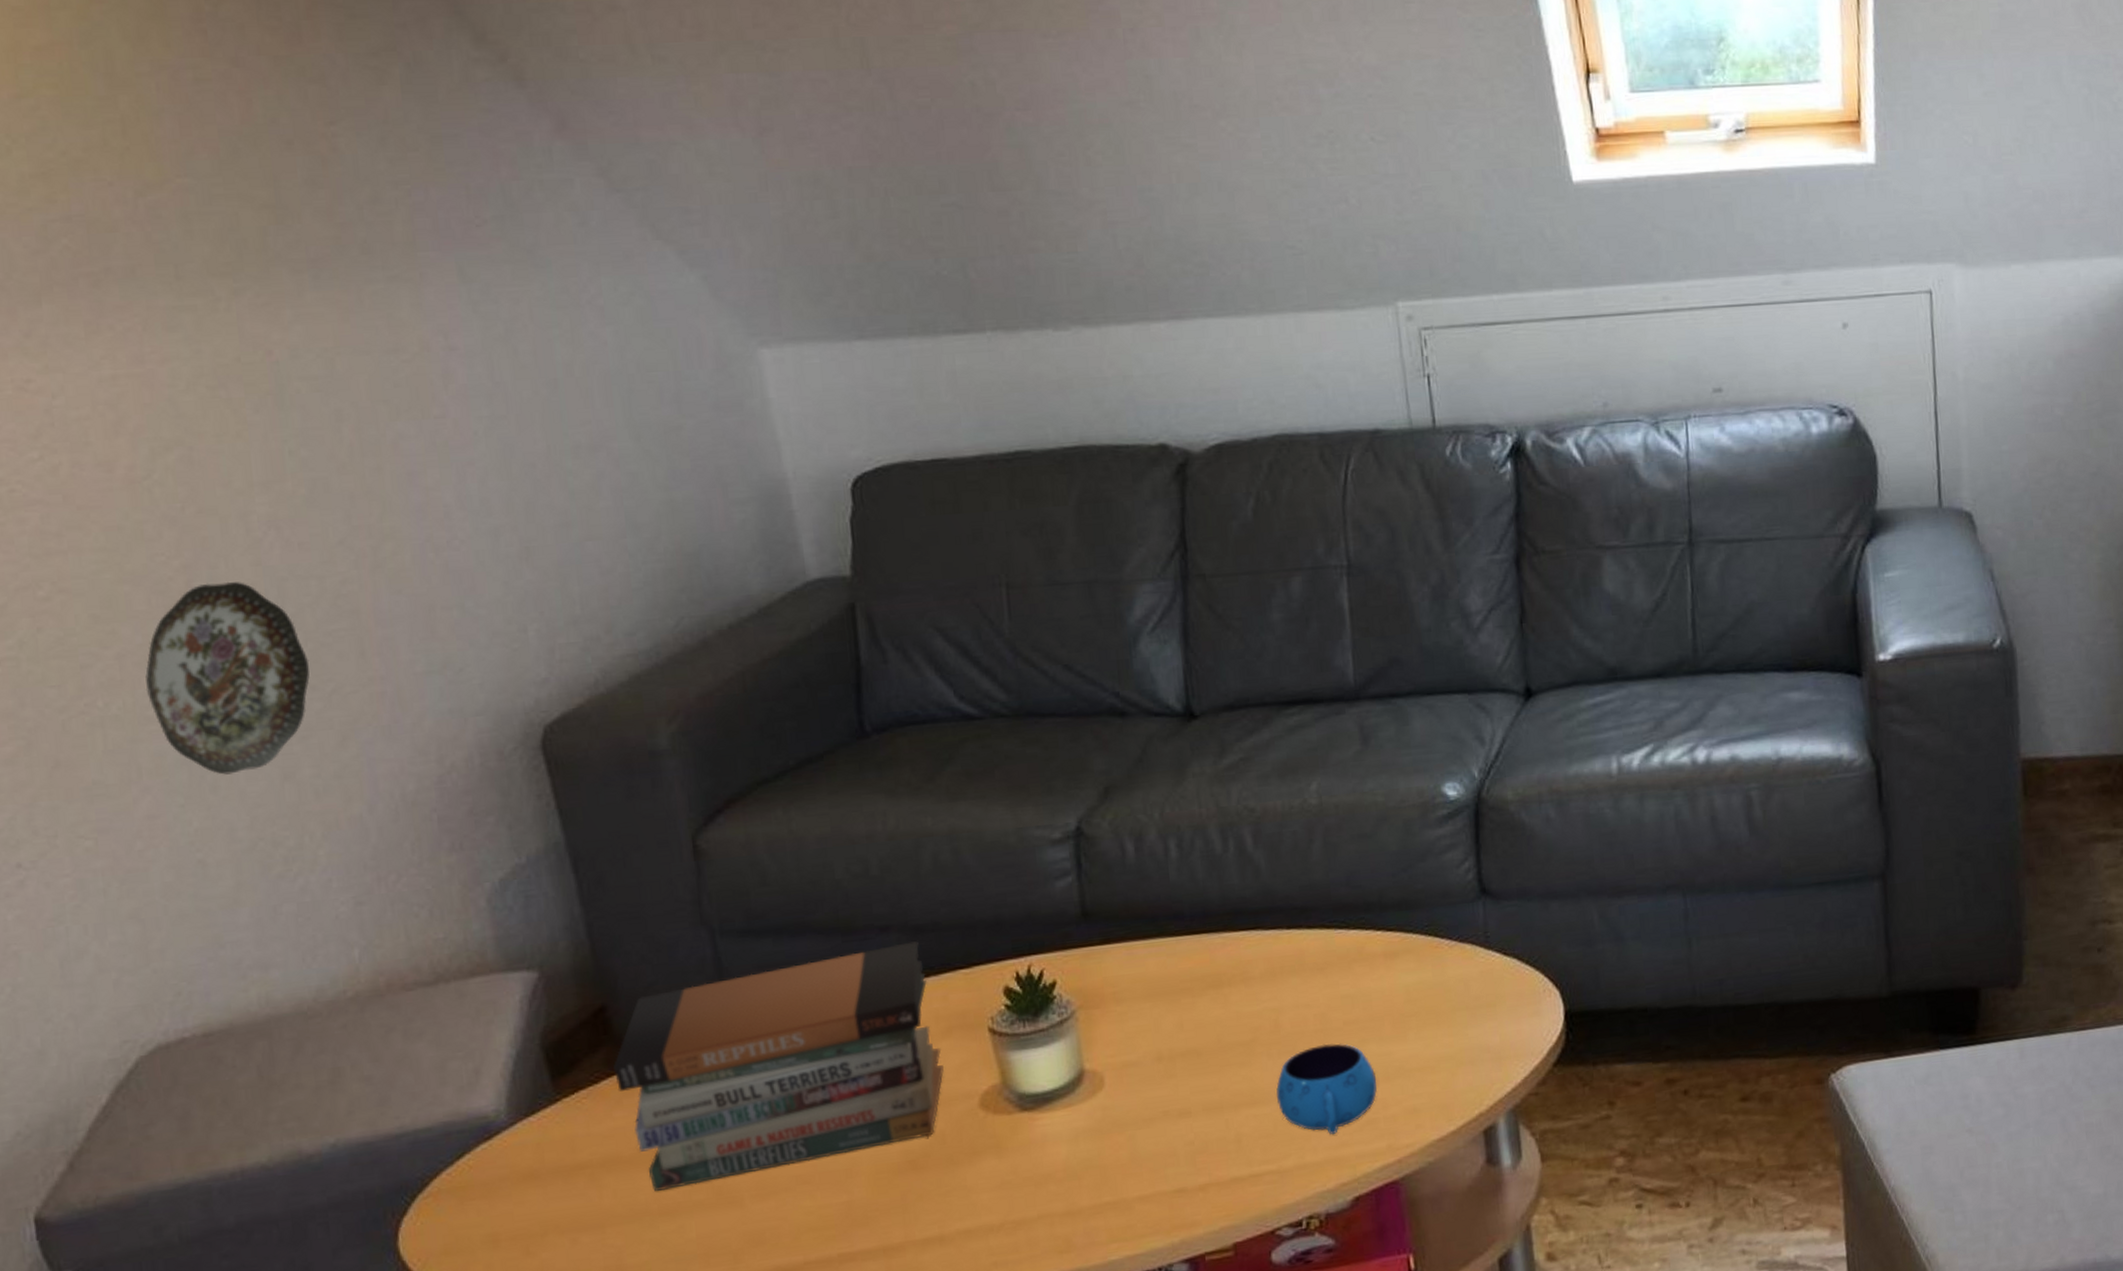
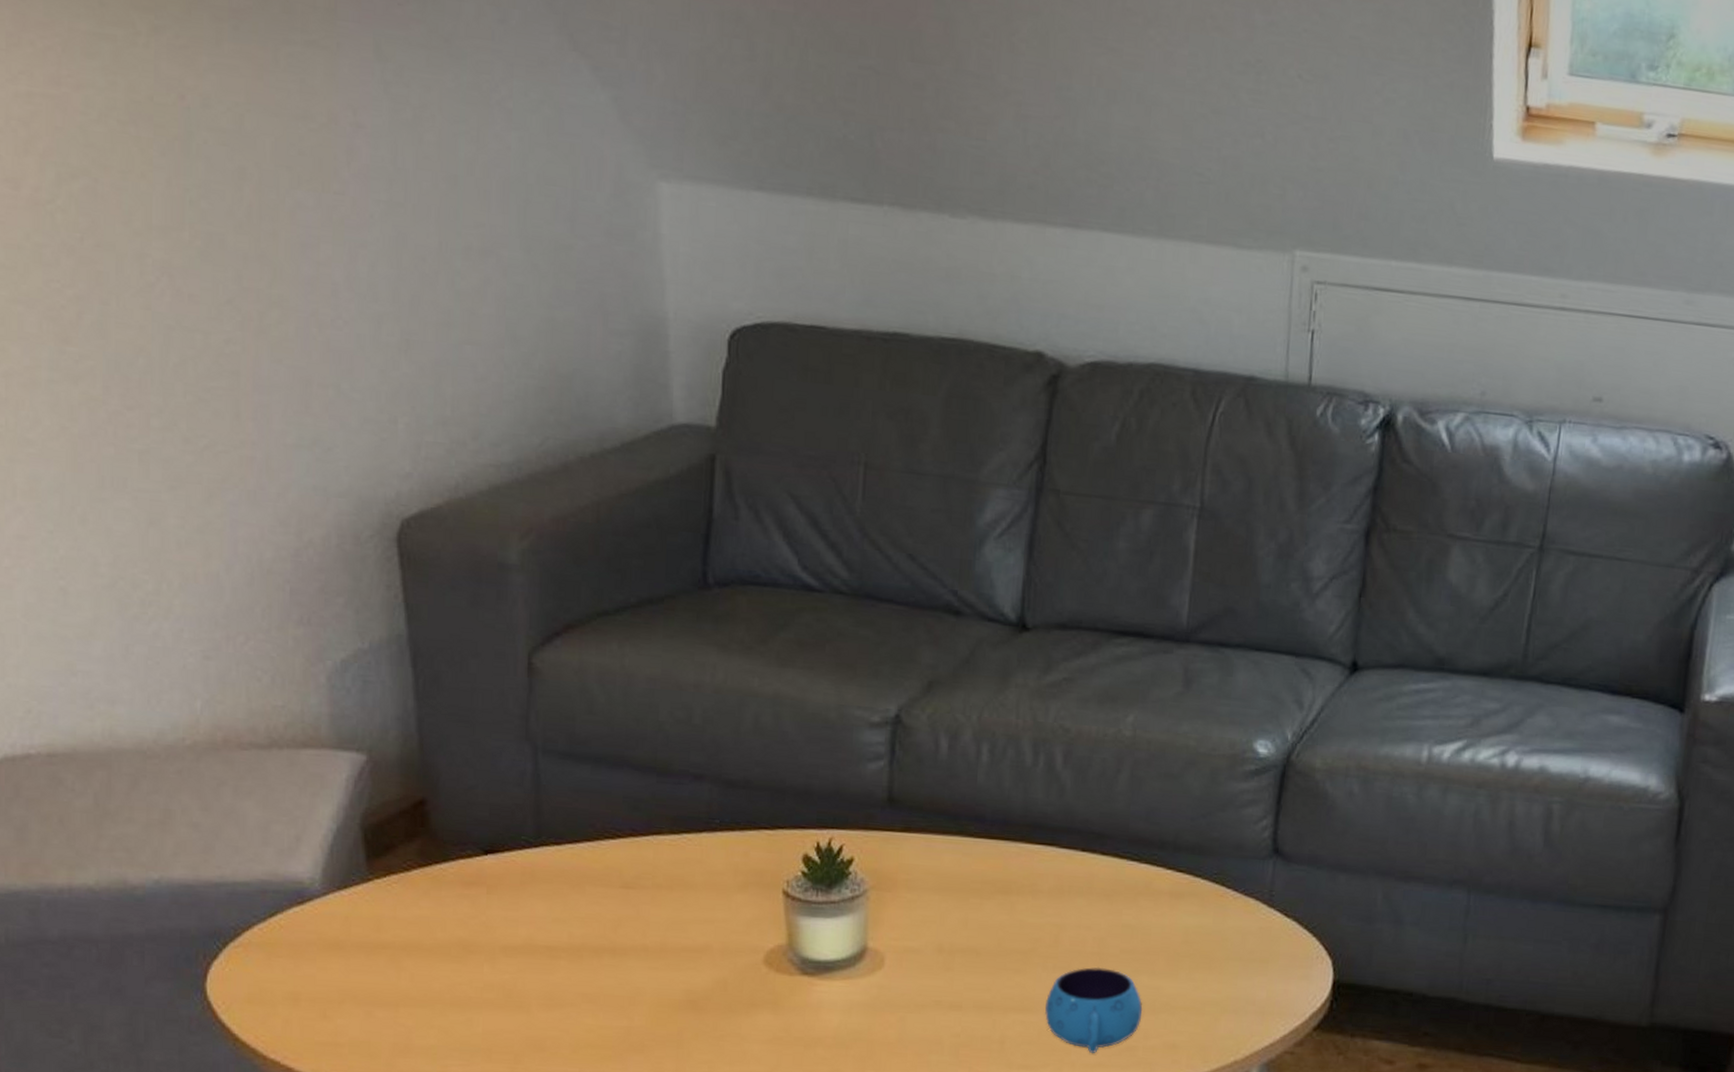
decorative plate: present [145,581,310,775] -> none [29,318,186,510]
book stack: present [613,941,944,1191] -> none [426,794,736,984]

